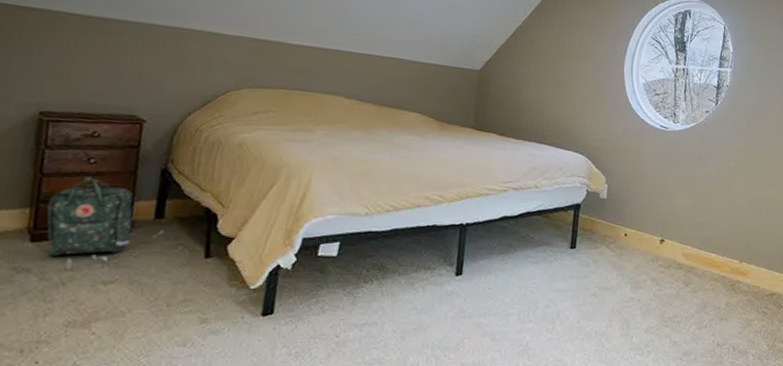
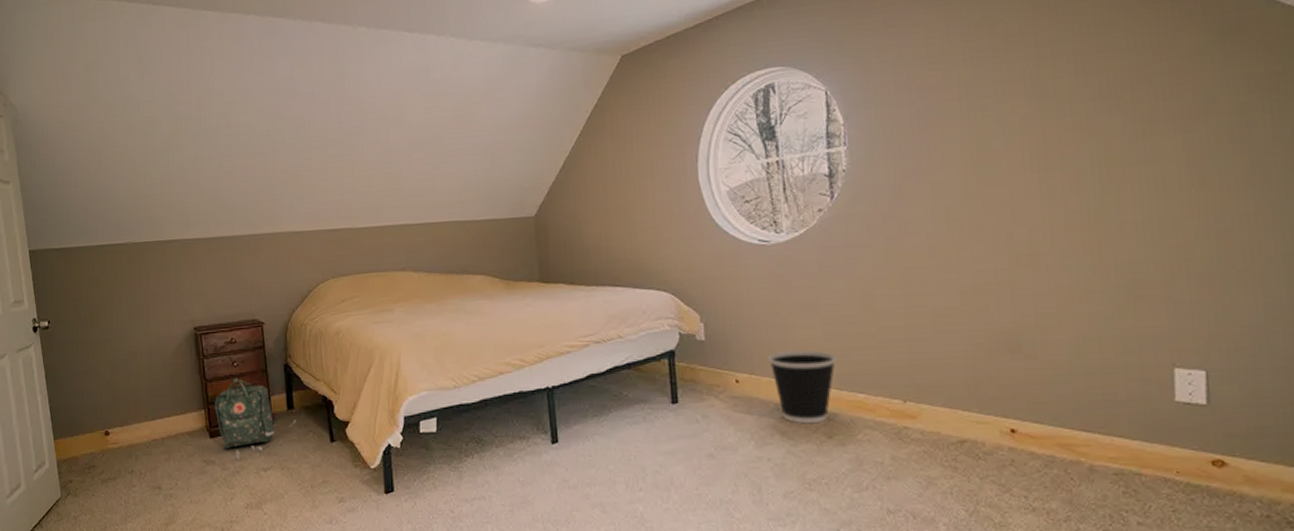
wastebasket: none [652,215,701,274] -> present [768,350,837,424]

